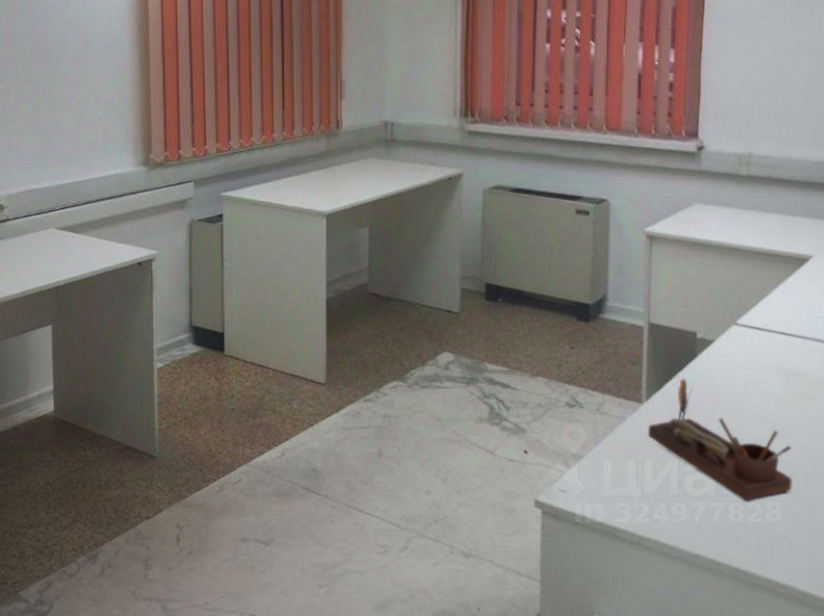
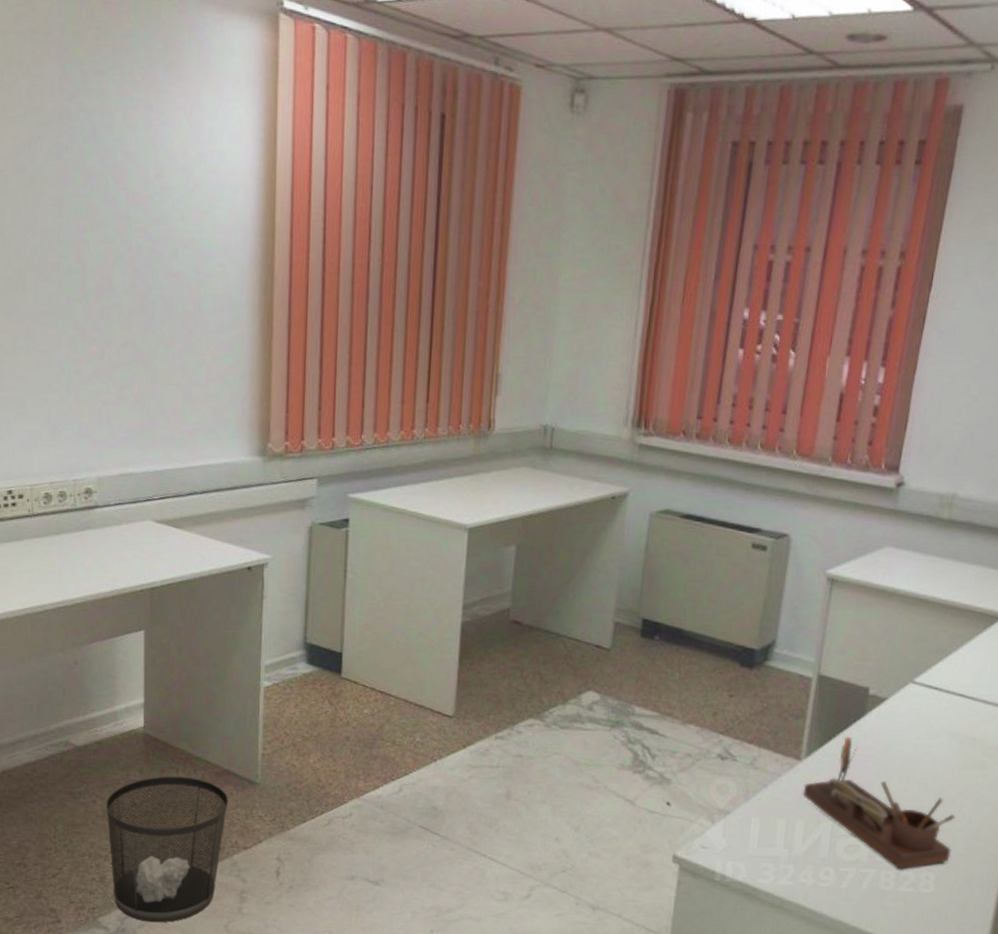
waste bin: none [22,454,131,593] -> present [105,776,229,923]

